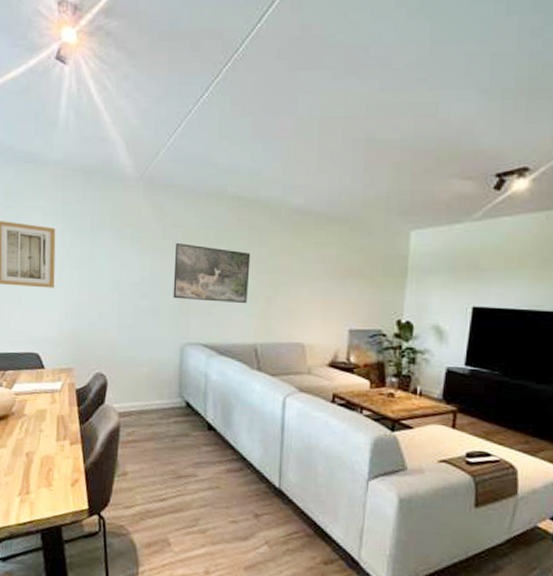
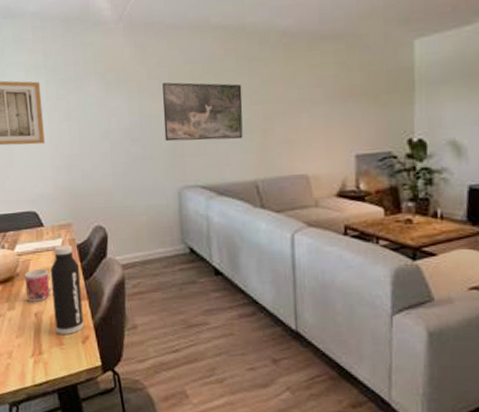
mug: none [19,409,48,442] -> present [24,268,54,302]
water bottle: none [45,389,76,476] -> present [50,245,84,334]

